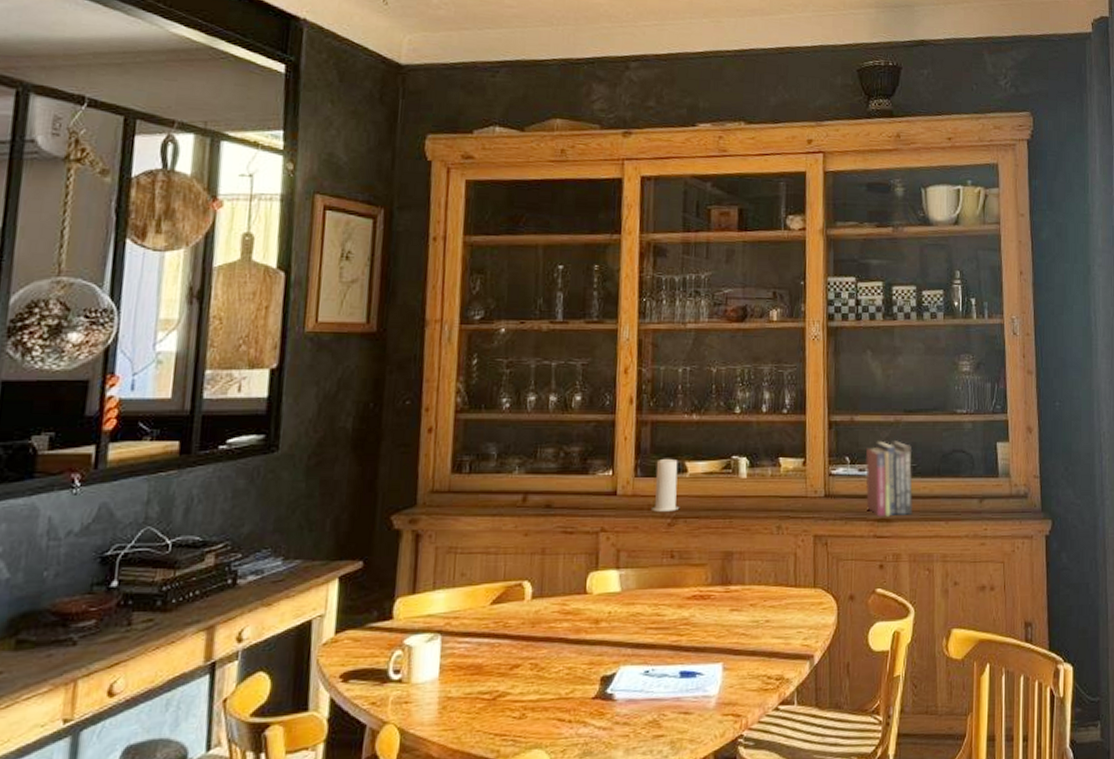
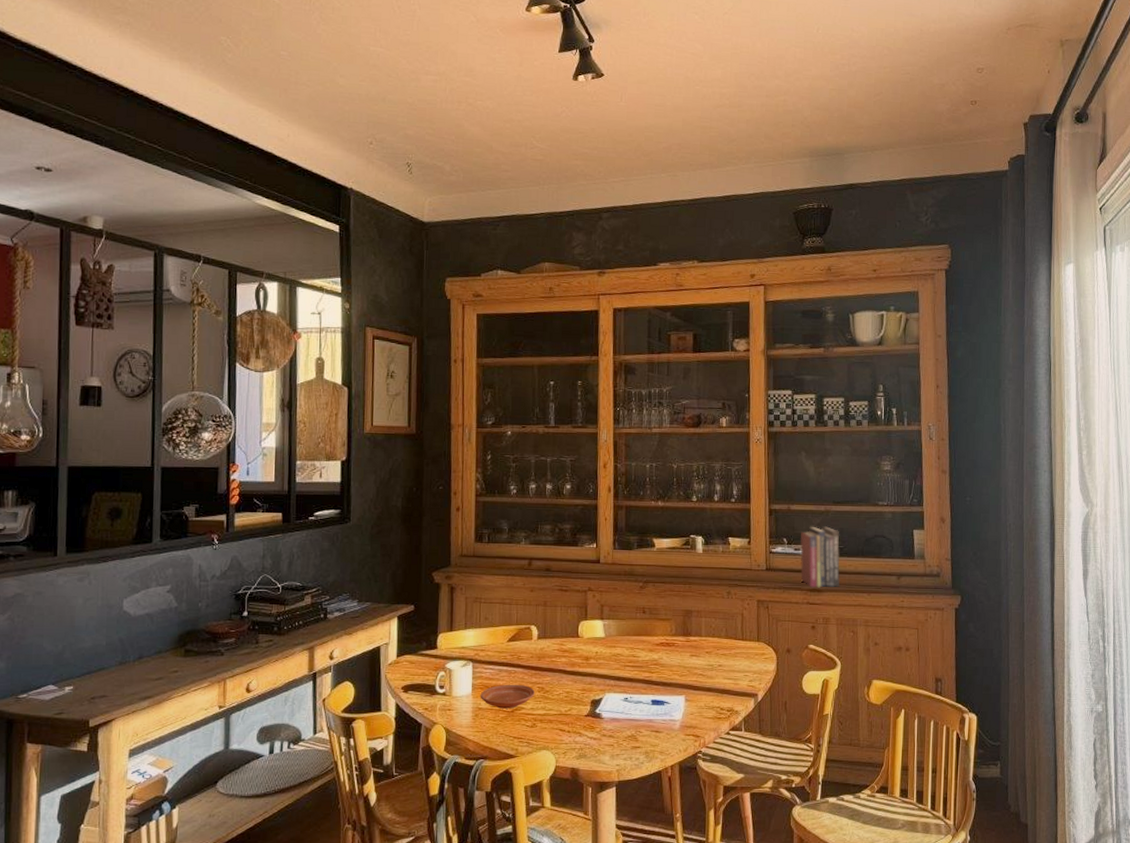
plate: none [450,661,526,696] -> present [480,684,535,709]
candle: present [650,458,680,512] -> none [626,535,650,577]

